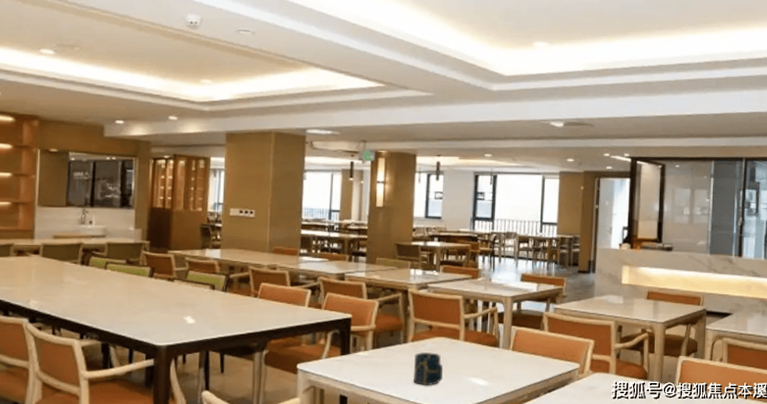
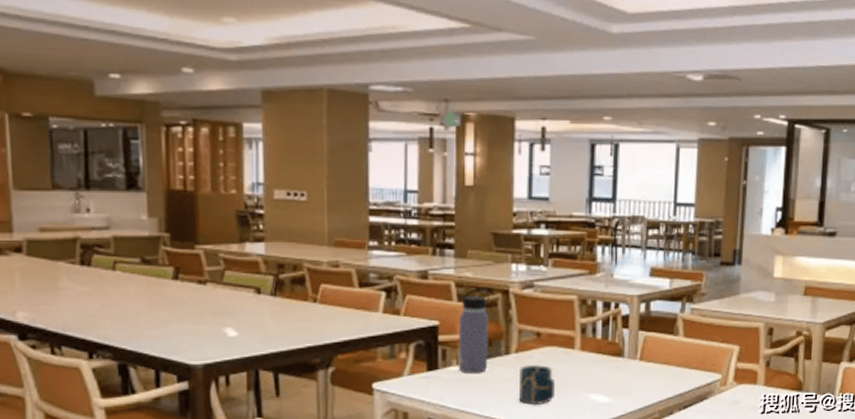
water bottle: none [365,288,393,358] -> present [458,288,490,373]

